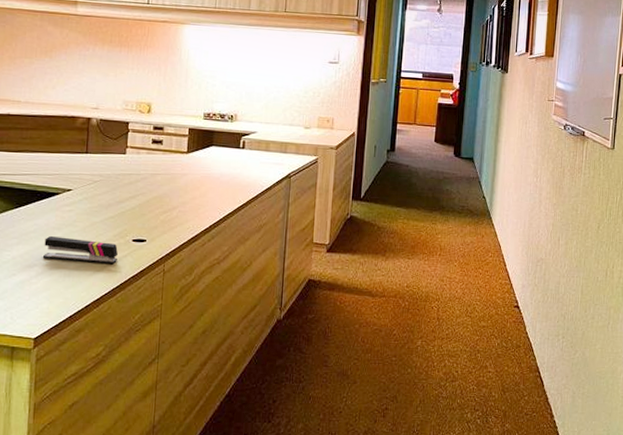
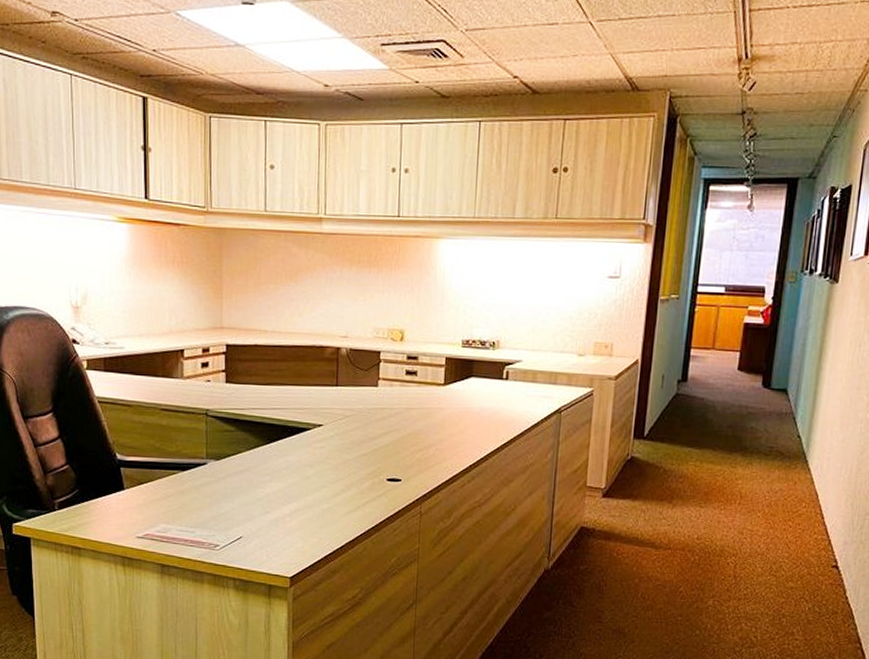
stapler: present [42,235,118,265] -> none [295,473,372,505]

